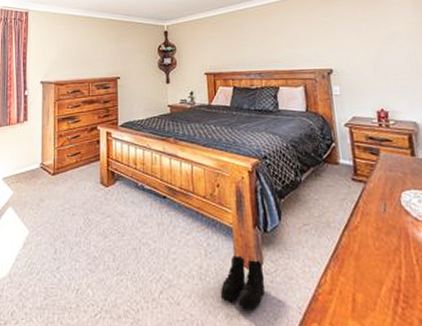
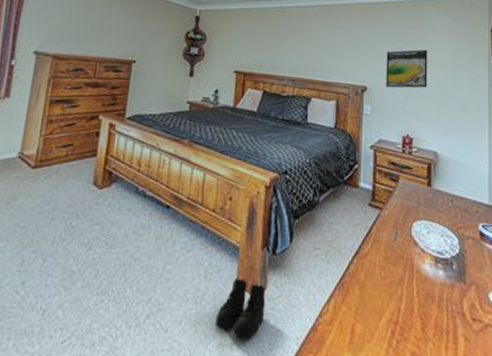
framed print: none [347,25,396,67] -> present [385,49,428,88]

